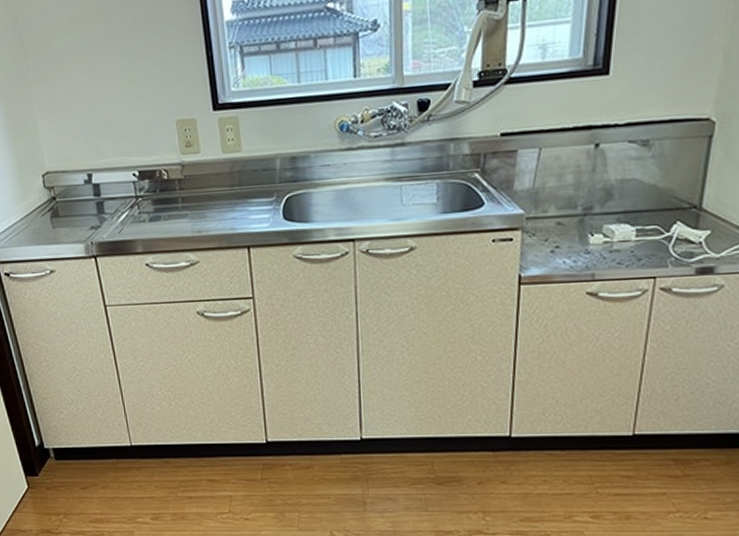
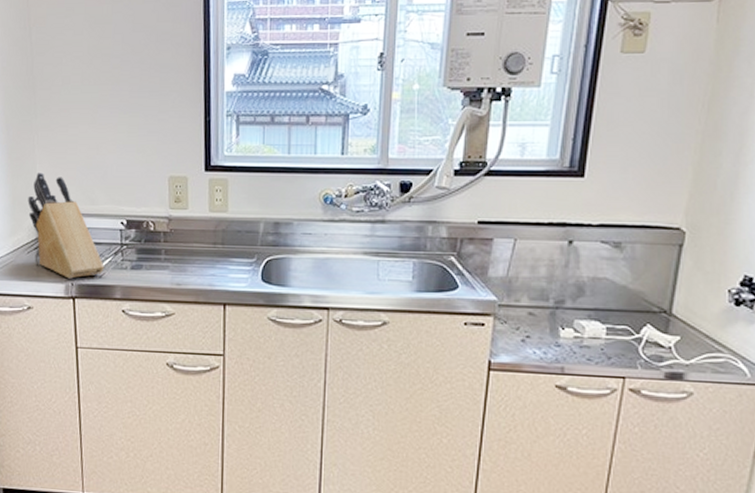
knife block: none [33,130,122,238] -> present [27,173,105,279]

